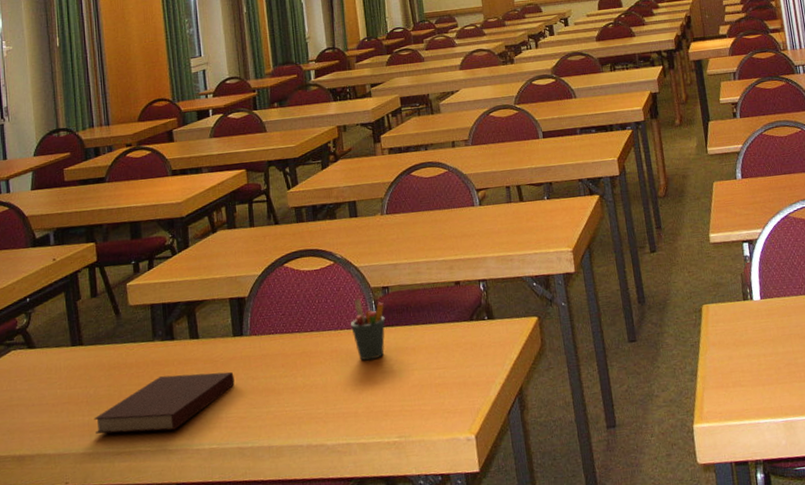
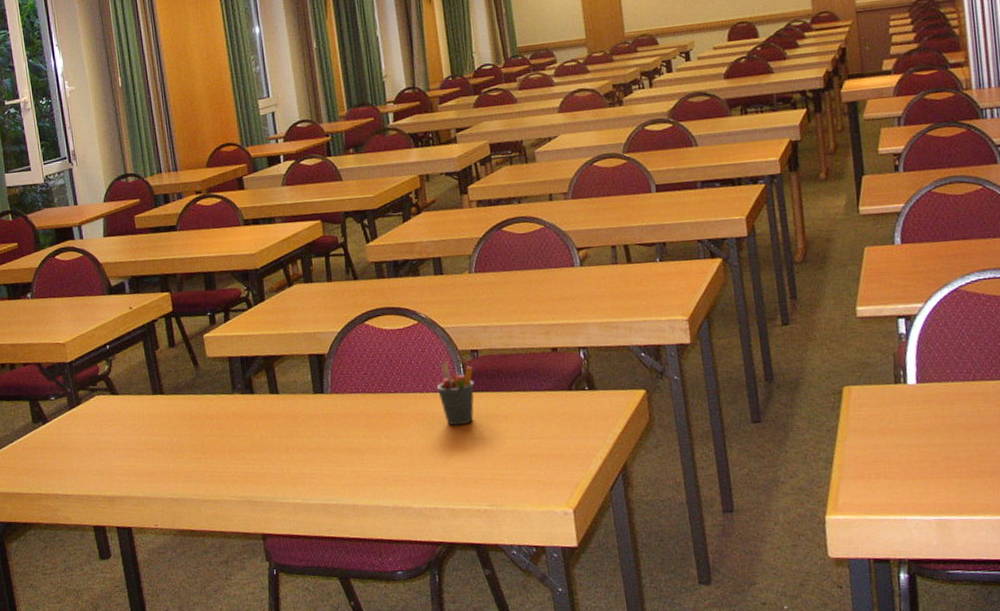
notebook: present [94,371,235,434] -> none [178,428,317,483]

